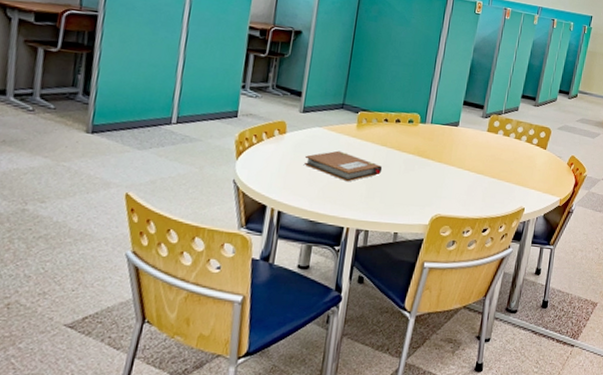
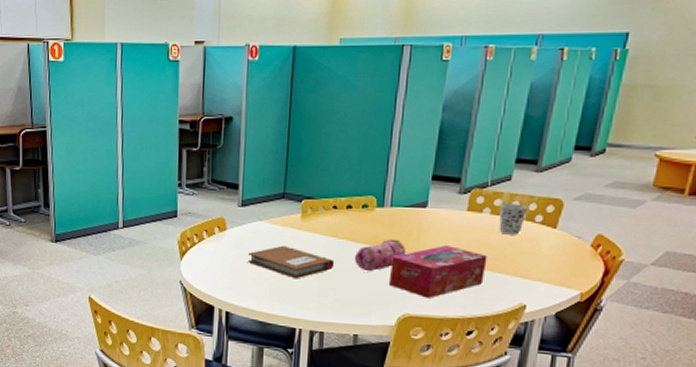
pencil case: none [399,150,441,178] -> present [355,239,407,272]
tissue box: none [425,158,500,201] -> present [388,246,488,298]
cup: none [508,127,529,153] -> present [498,203,528,235]

